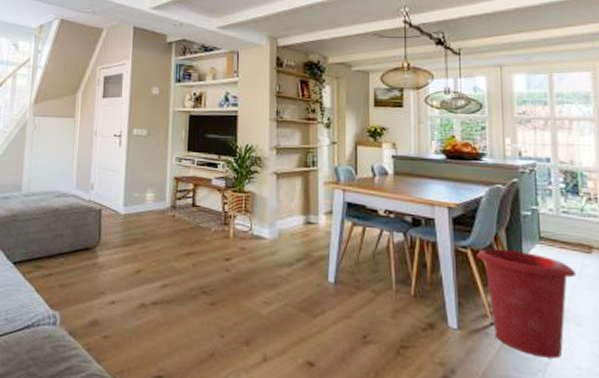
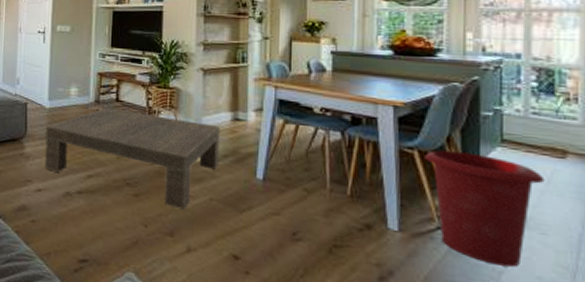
coffee table: none [119,213,293,317] -> present [45,107,220,210]

